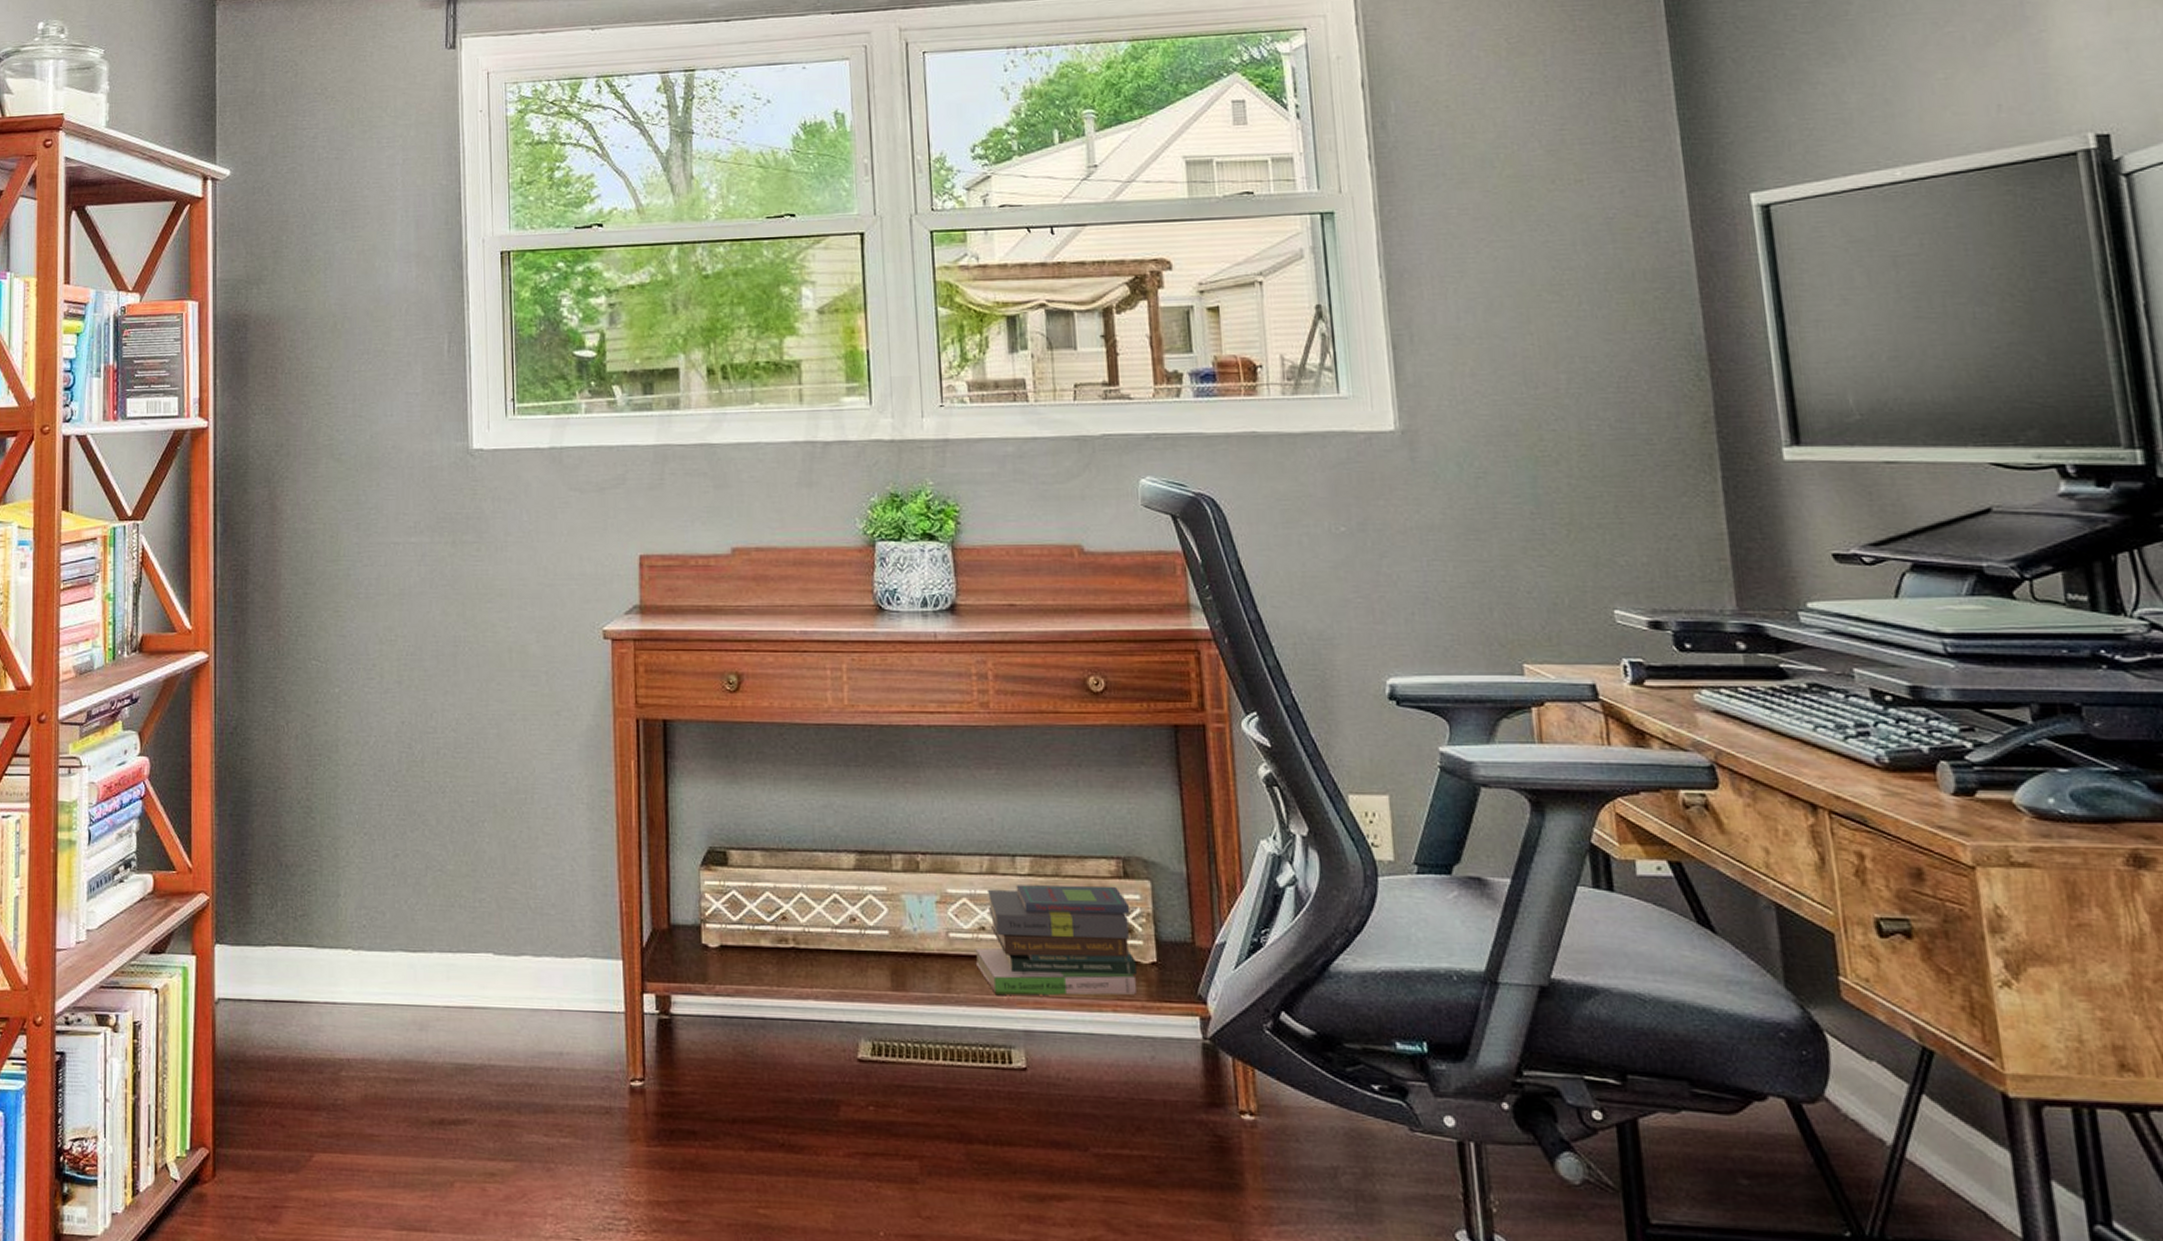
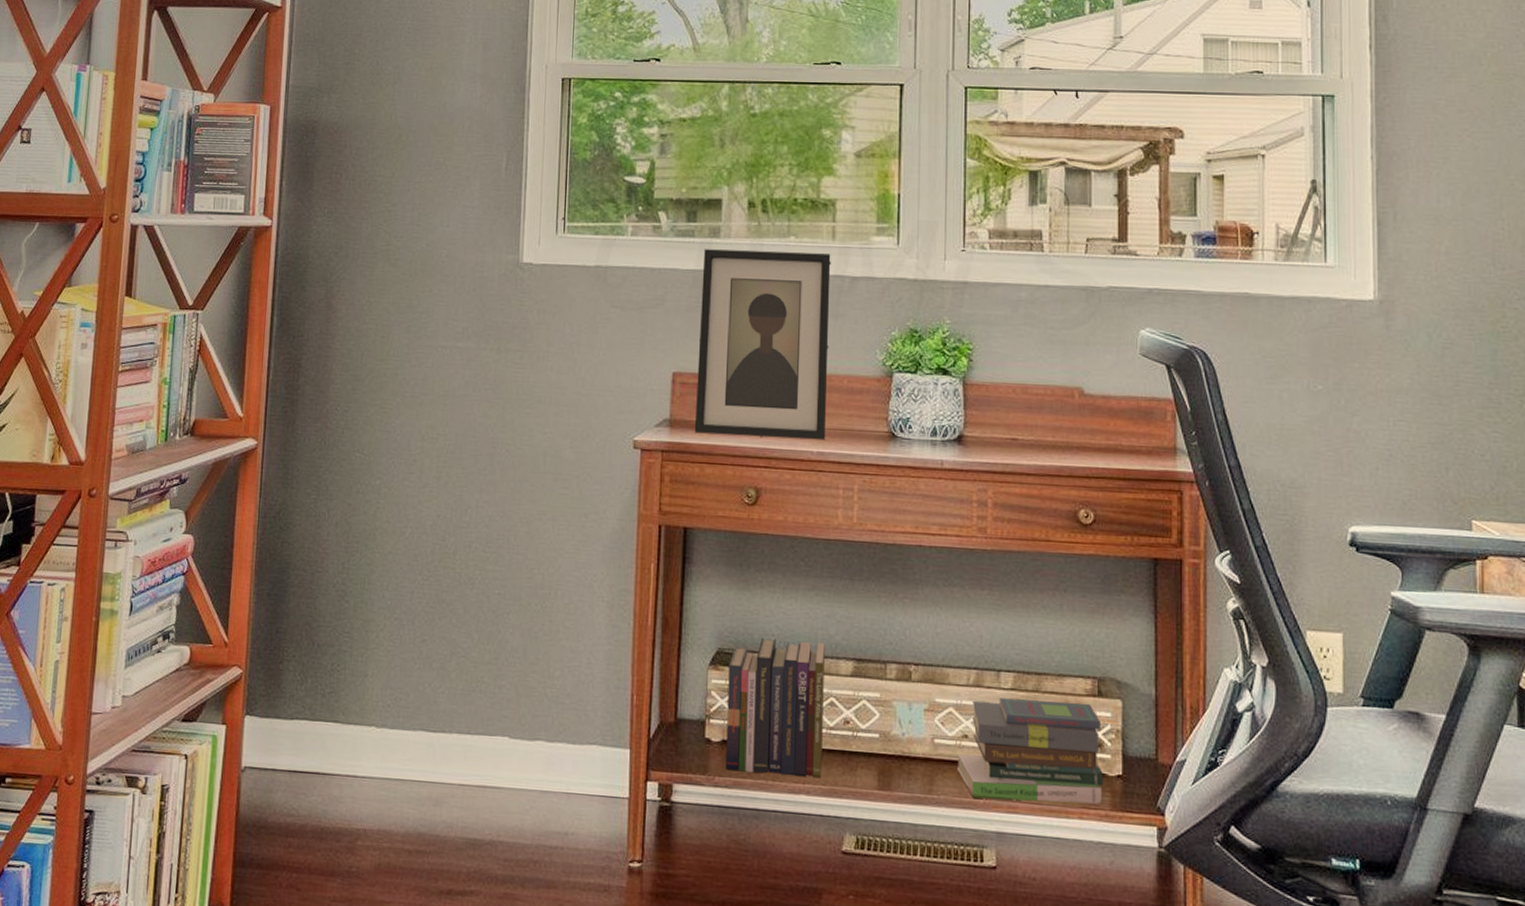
picture frame: none [663,419,807,620] -> present [694,249,831,441]
books: none [721,833,830,982] -> present [725,637,825,779]

